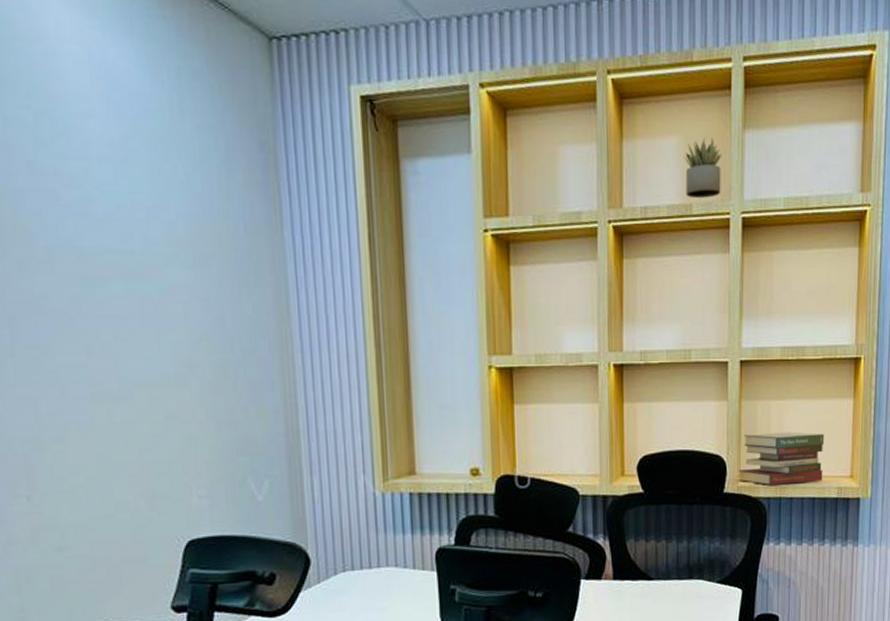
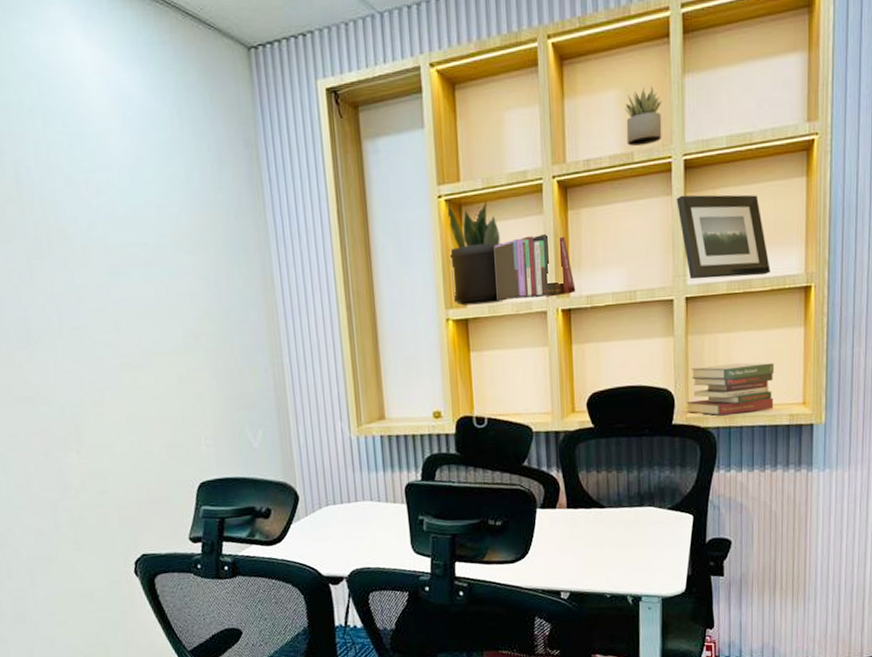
planter: none [492,238,555,353] -> present [445,201,506,306]
books: none [545,281,629,350] -> present [495,233,576,300]
picture frame: none [734,254,823,344] -> present [676,194,770,280]

